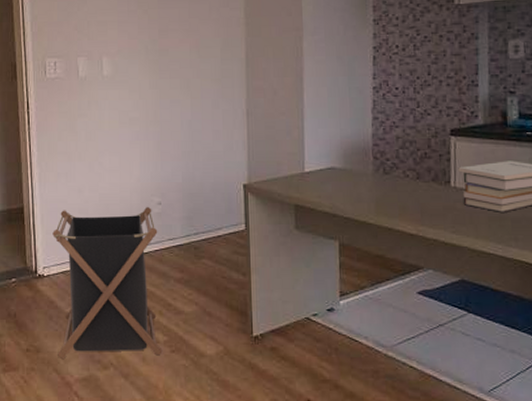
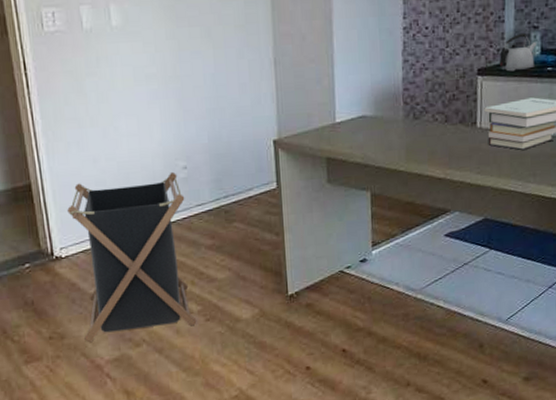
kettle: none [474,97,514,134] -> present [500,32,536,72]

